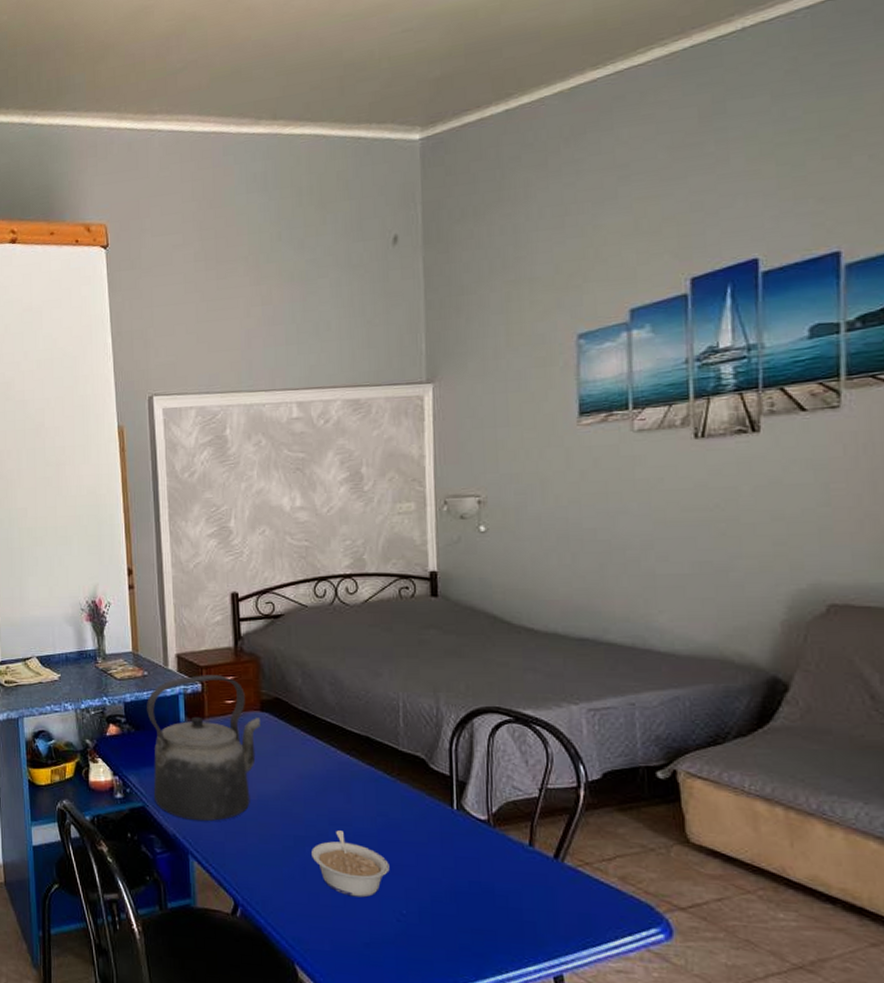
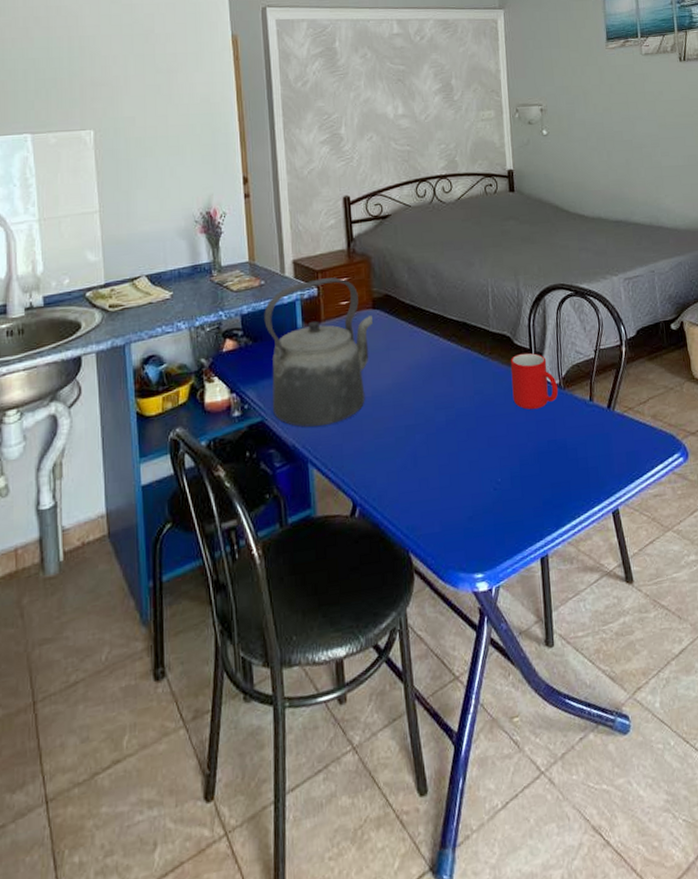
legume: present [311,830,390,898] -> none [421,413,486,475]
cup: none [423,779,487,844] -> present [510,353,559,410]

